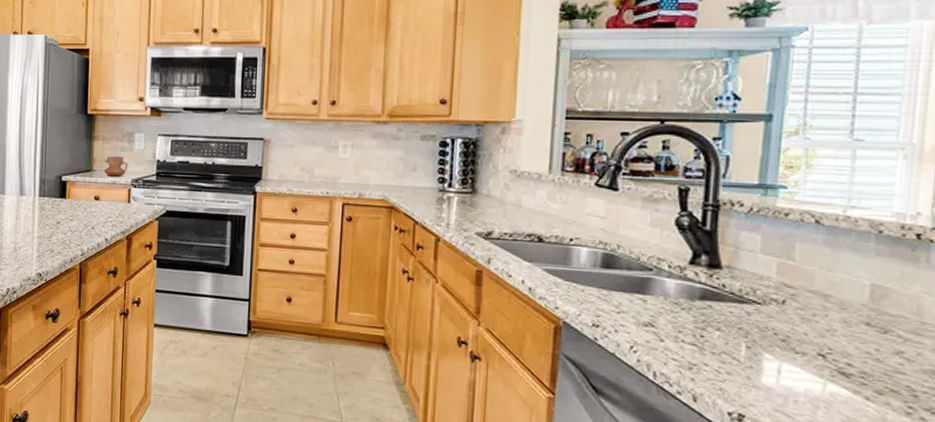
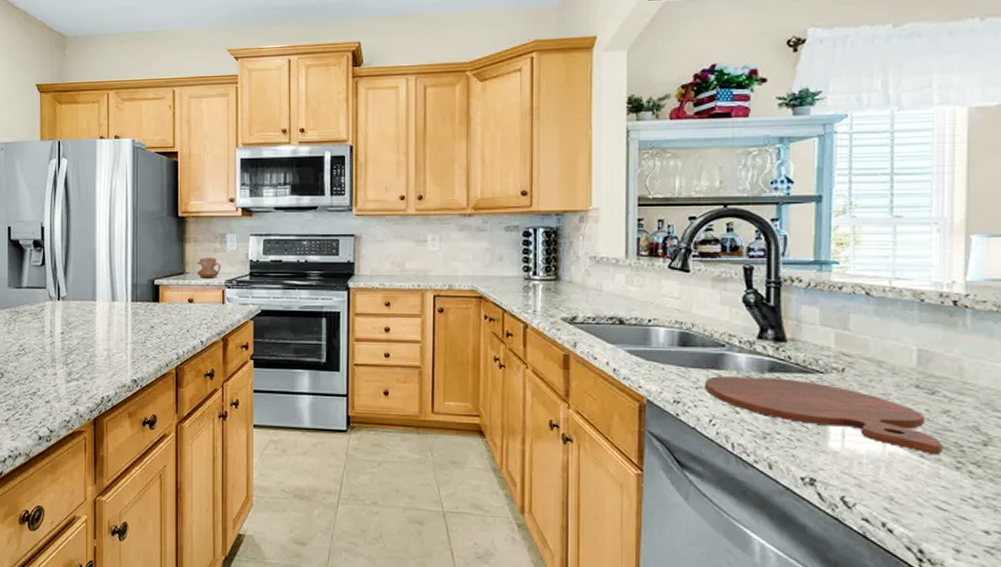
cutting board: none [627,301,892,399] -> present [704,376,942,455]

